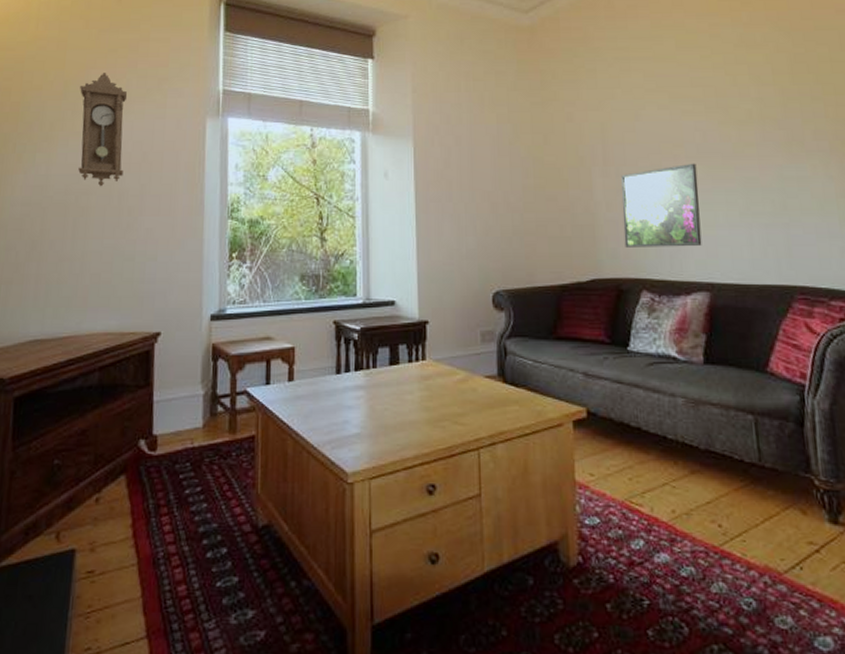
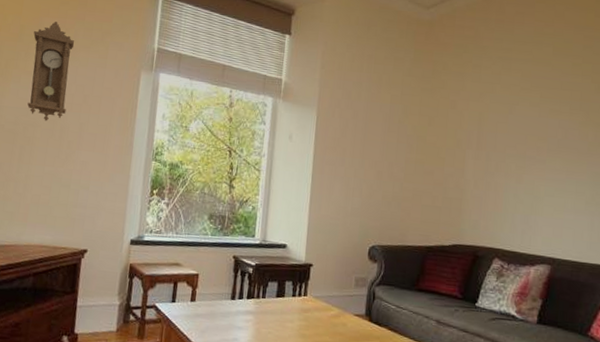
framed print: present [621,163,702,247] -> none [485,155,555,226]

